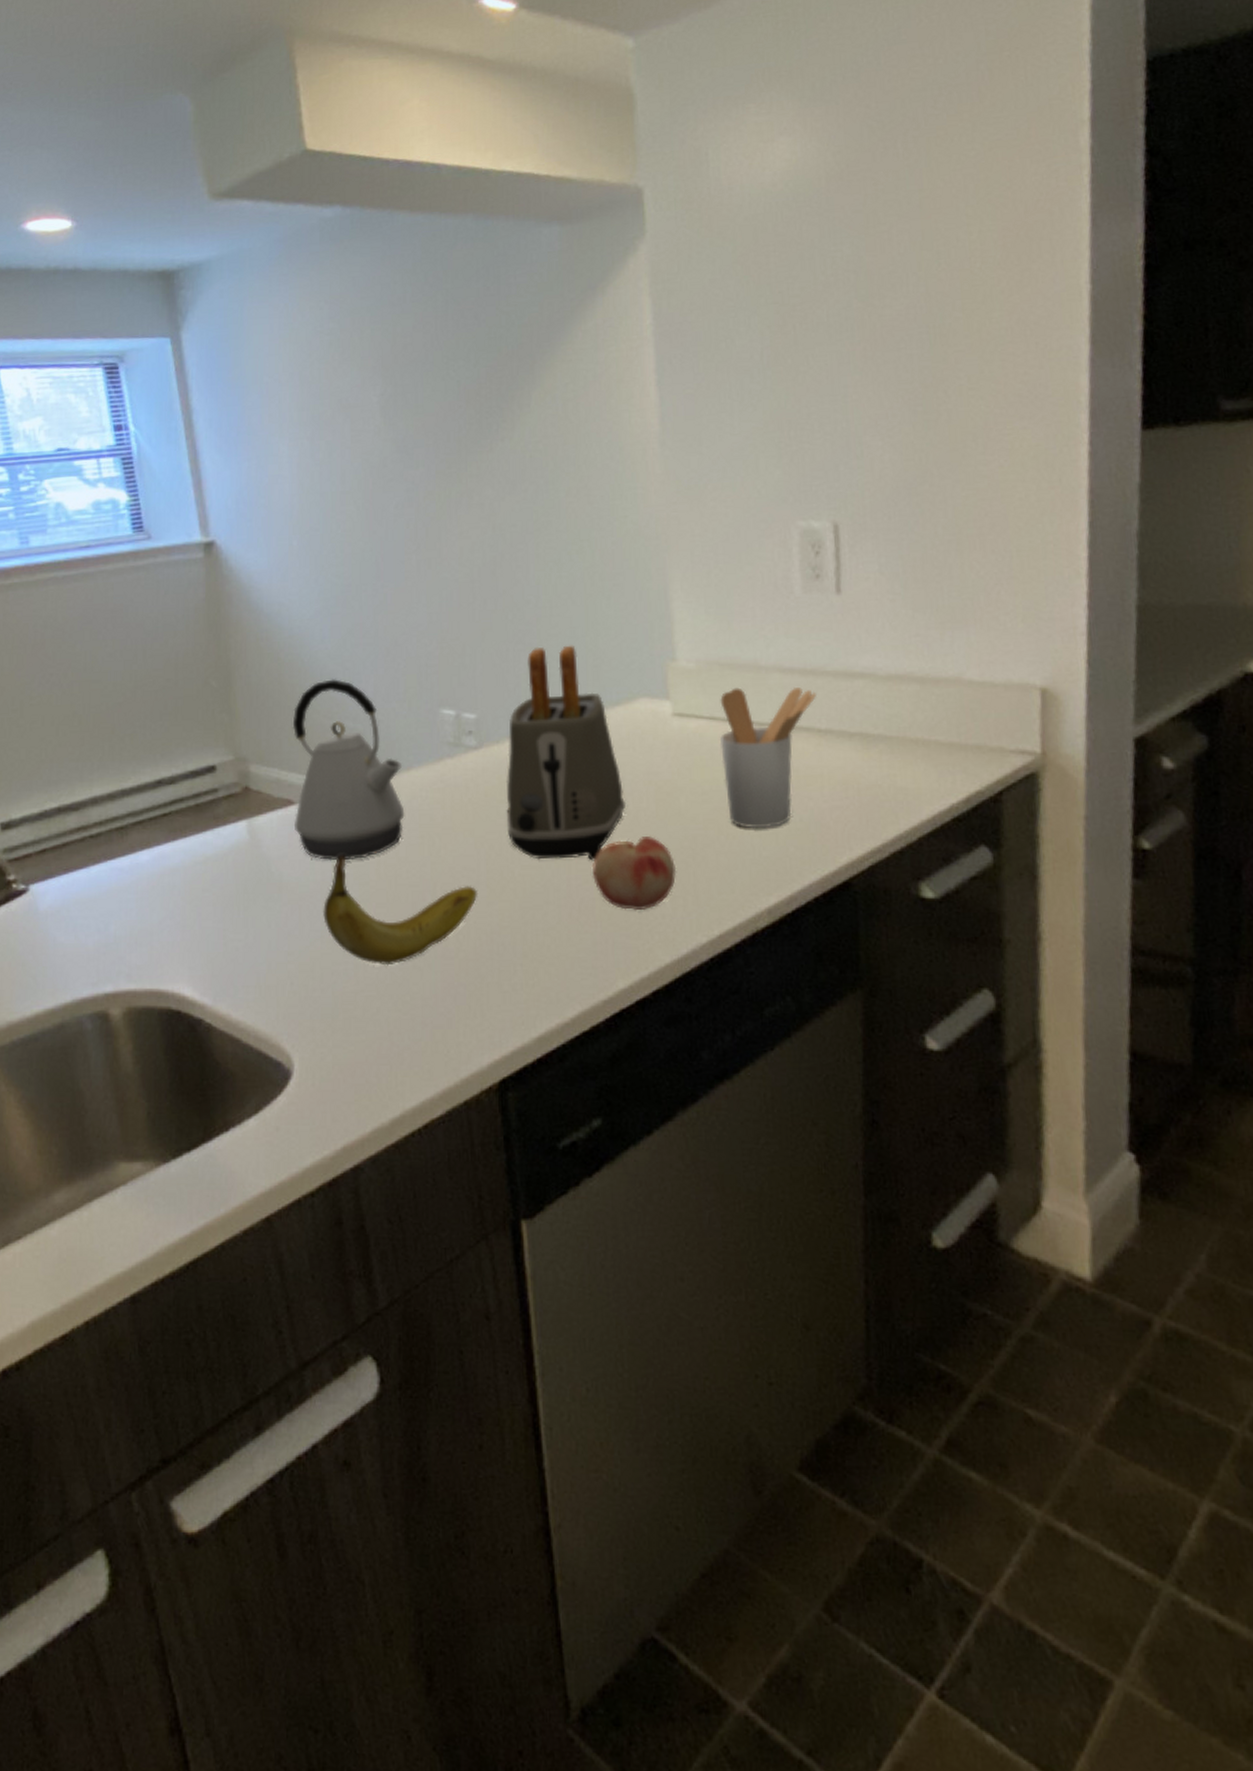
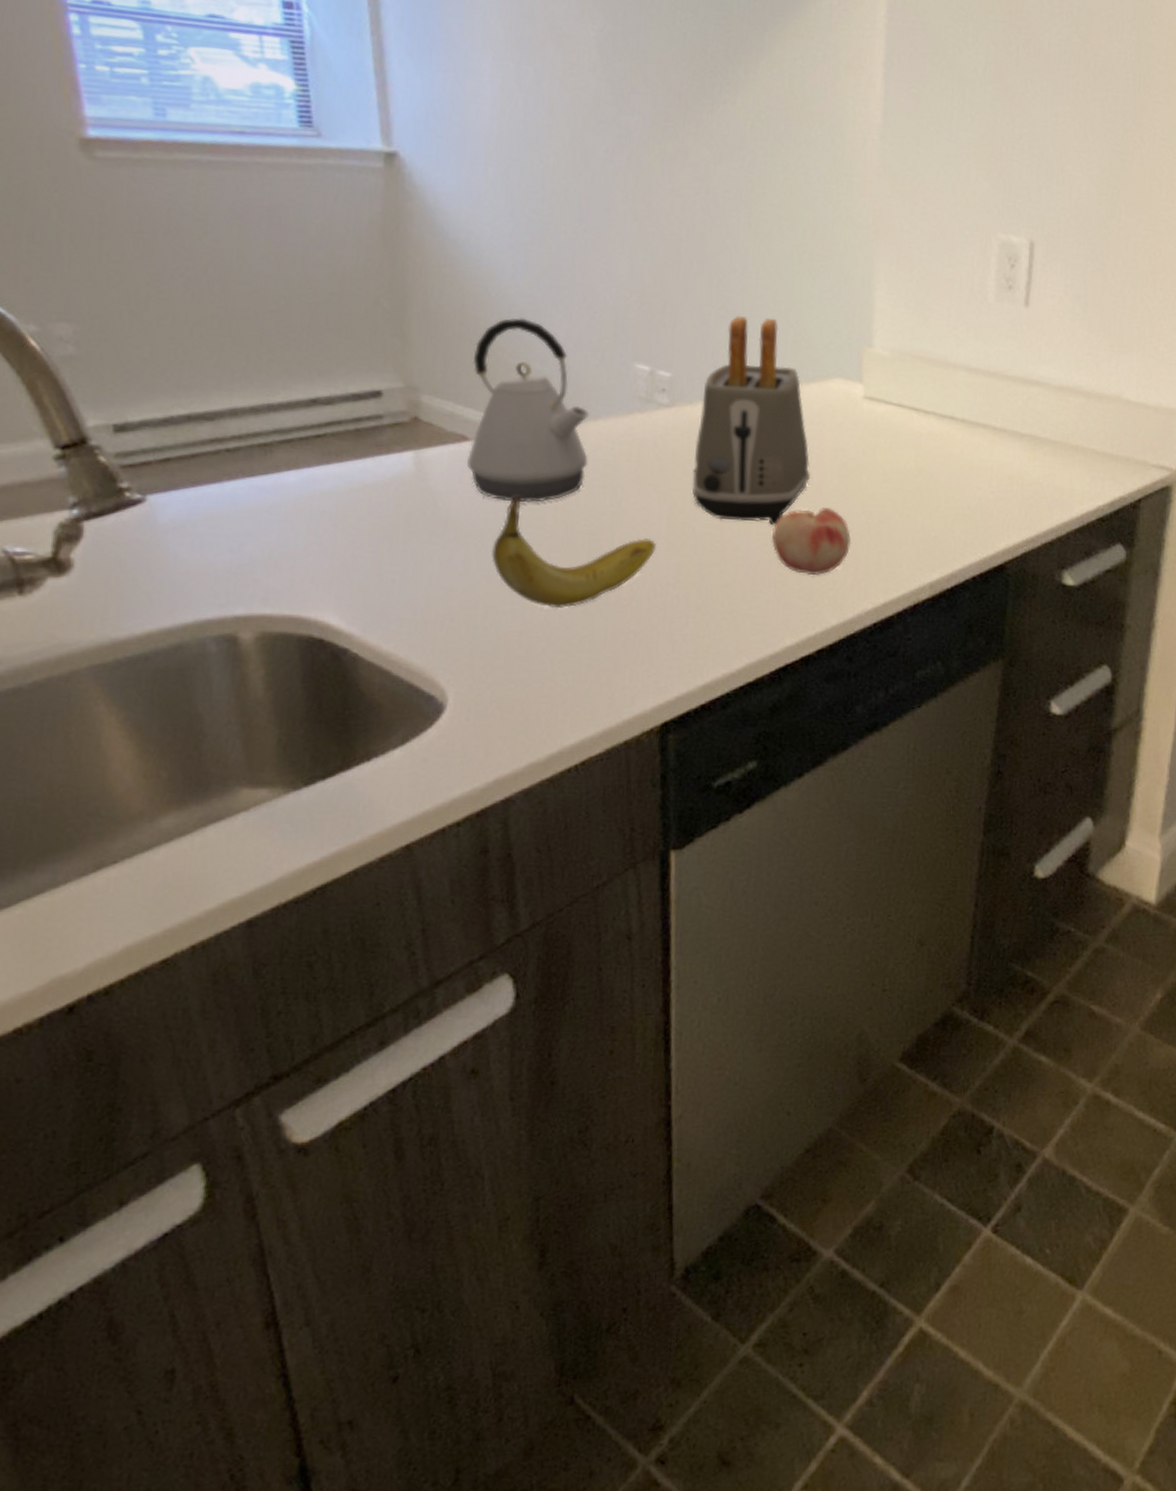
utensil holder: present [720,687,816,829] -> none [904,379,996,511]

